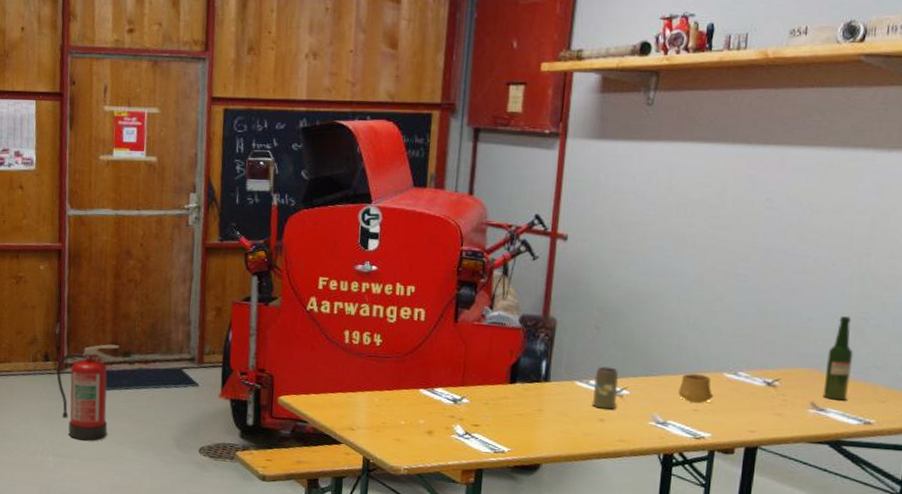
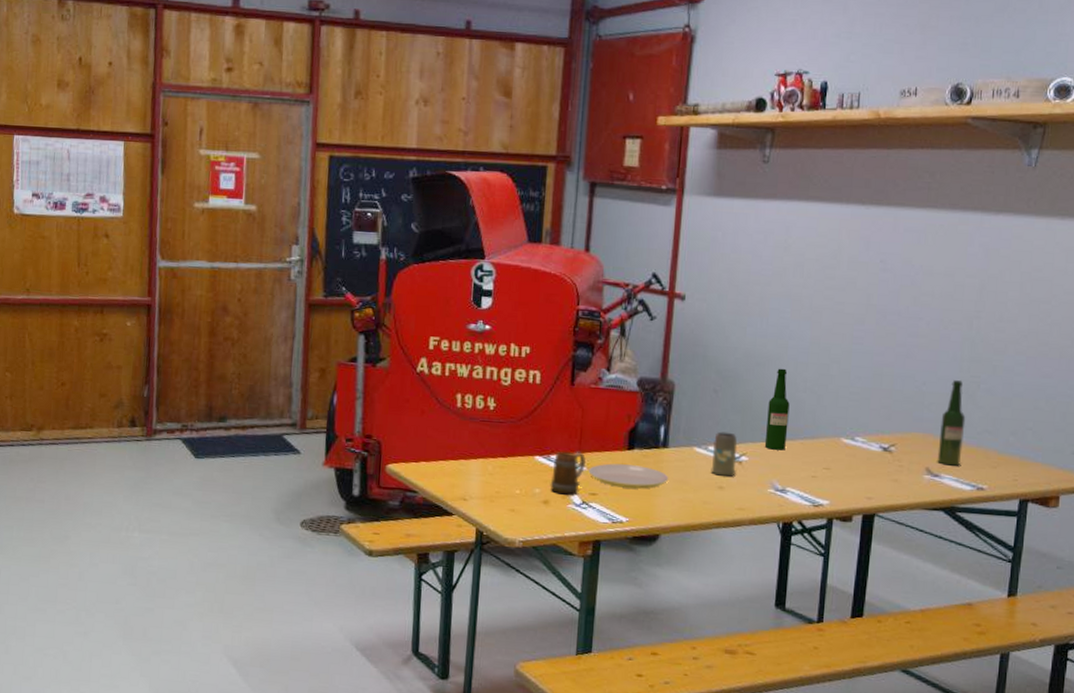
fire extinguisher: present [56,344,123,441] -> none [144,408,218,515]
beer mug: none [434,385,469,426] -> present [550,452,586,495]
plate: none [471,396,550,421] -> present [588,463,669,489]
beer bottle: none [645,305,672,385] -> present [764,368,790,450]
cup: present [678,373,714,404] -> none [797,438,831,470]

